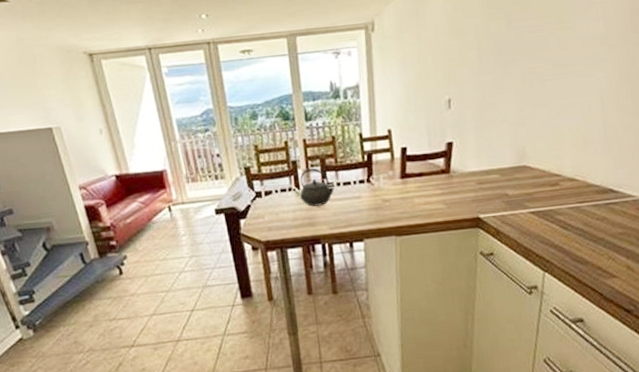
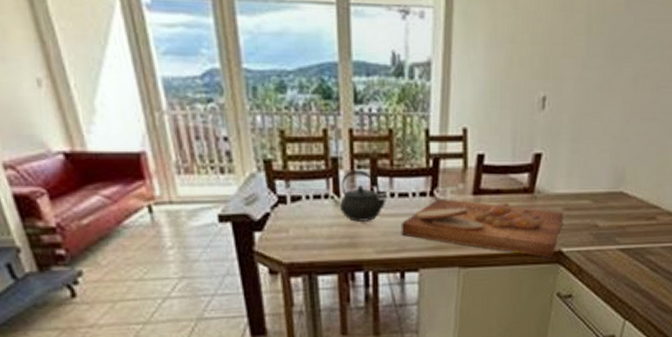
cutting board: none [346,183,478,224] -> present [401,198,564,258]

